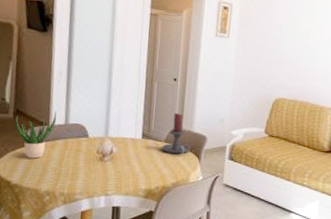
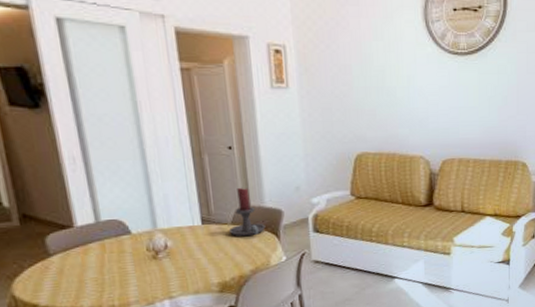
potted plant: present [15,111,56,159] -> none [23,208,83,272]

